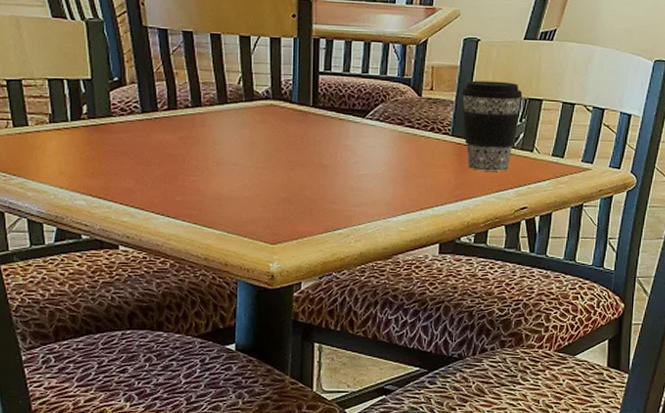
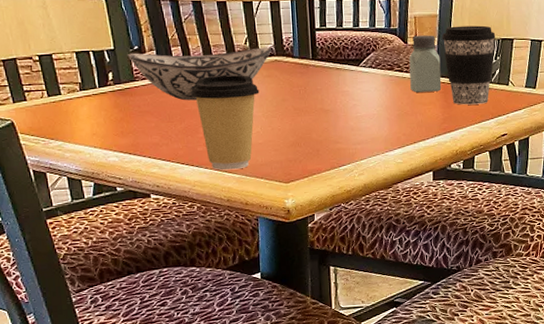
decorative bowl: none [105,84,269,143] -> present [127,47,272,101]
coffee cup: none [172,116,250,225] -> present [190,74,260,170]
saltshaker: none [421,88,458,153] -> present [409,35,442,92]

